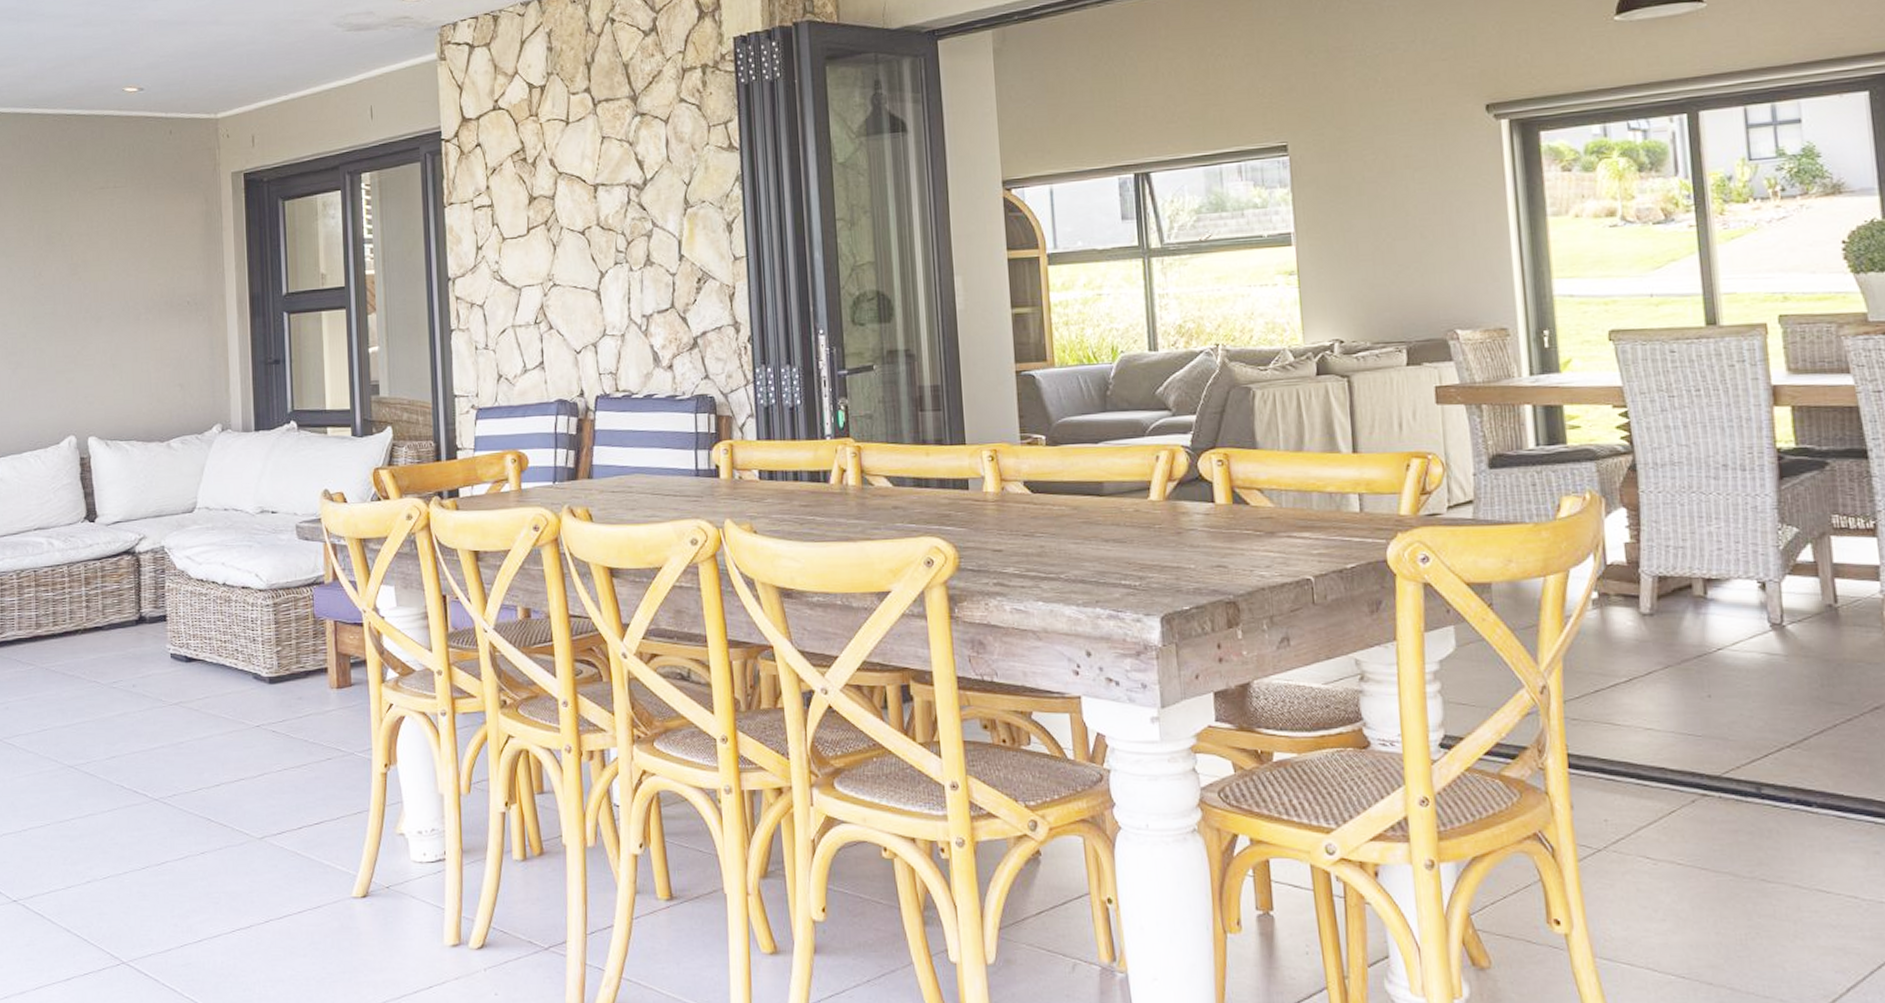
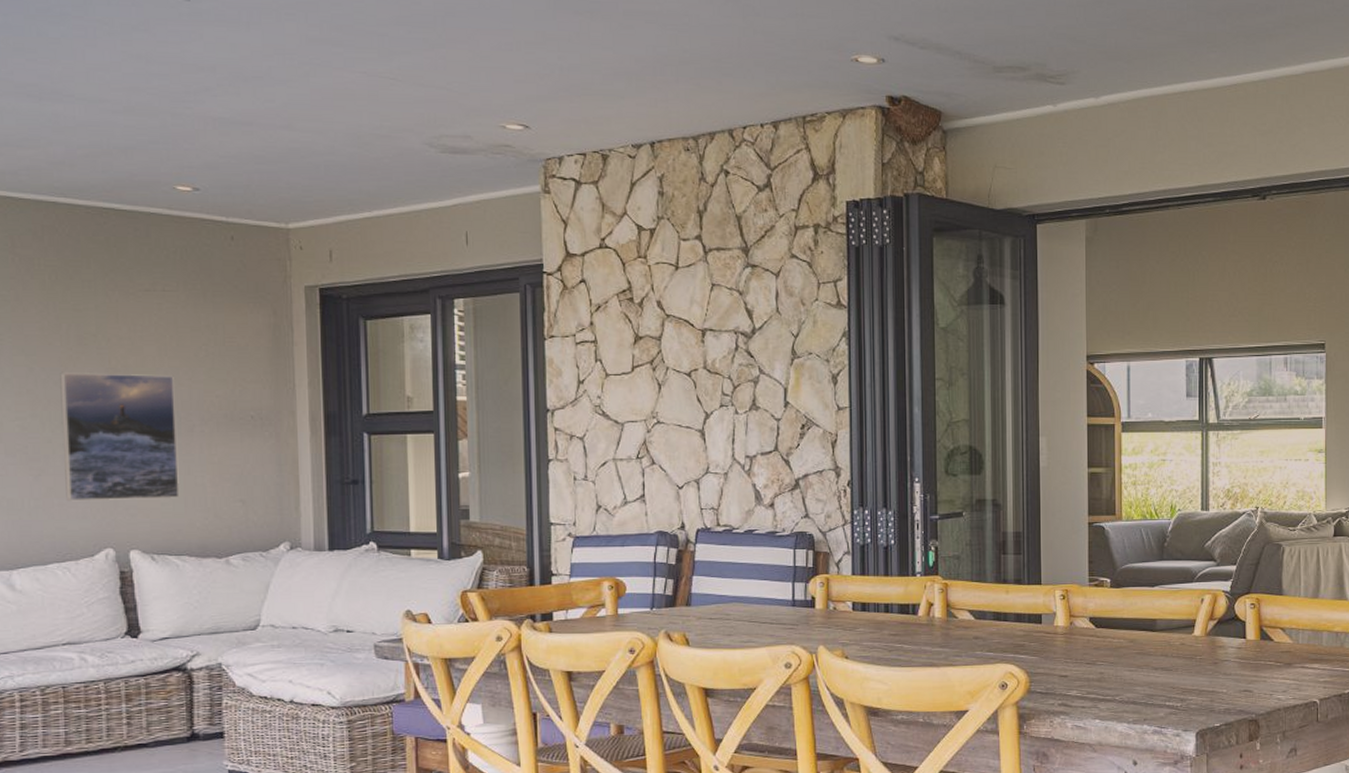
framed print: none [33,267,129,392] -> present [60,373,180,502]

